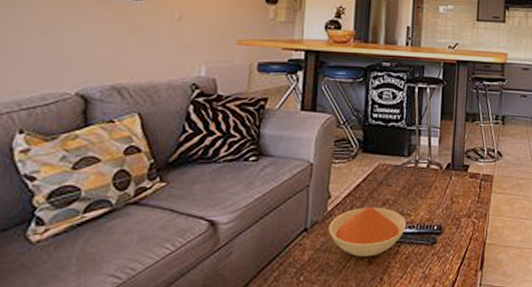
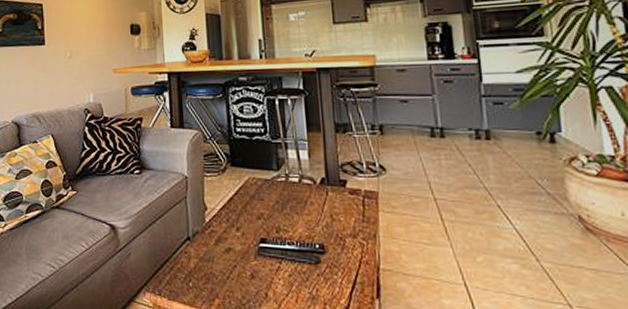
bowl: present [329,207,407,257] -> none [209,220,286,270]

